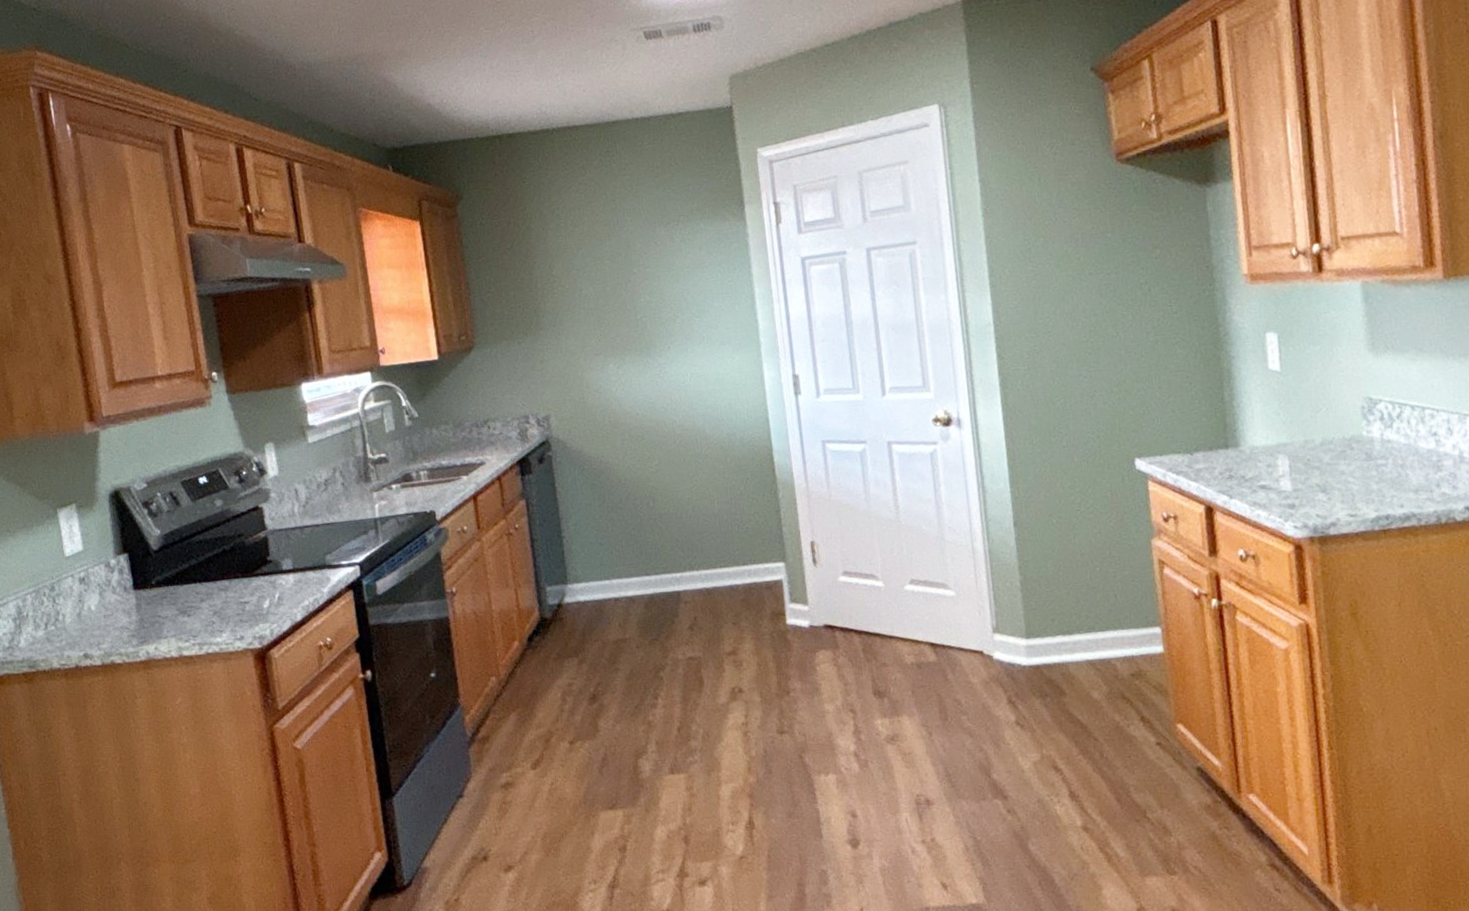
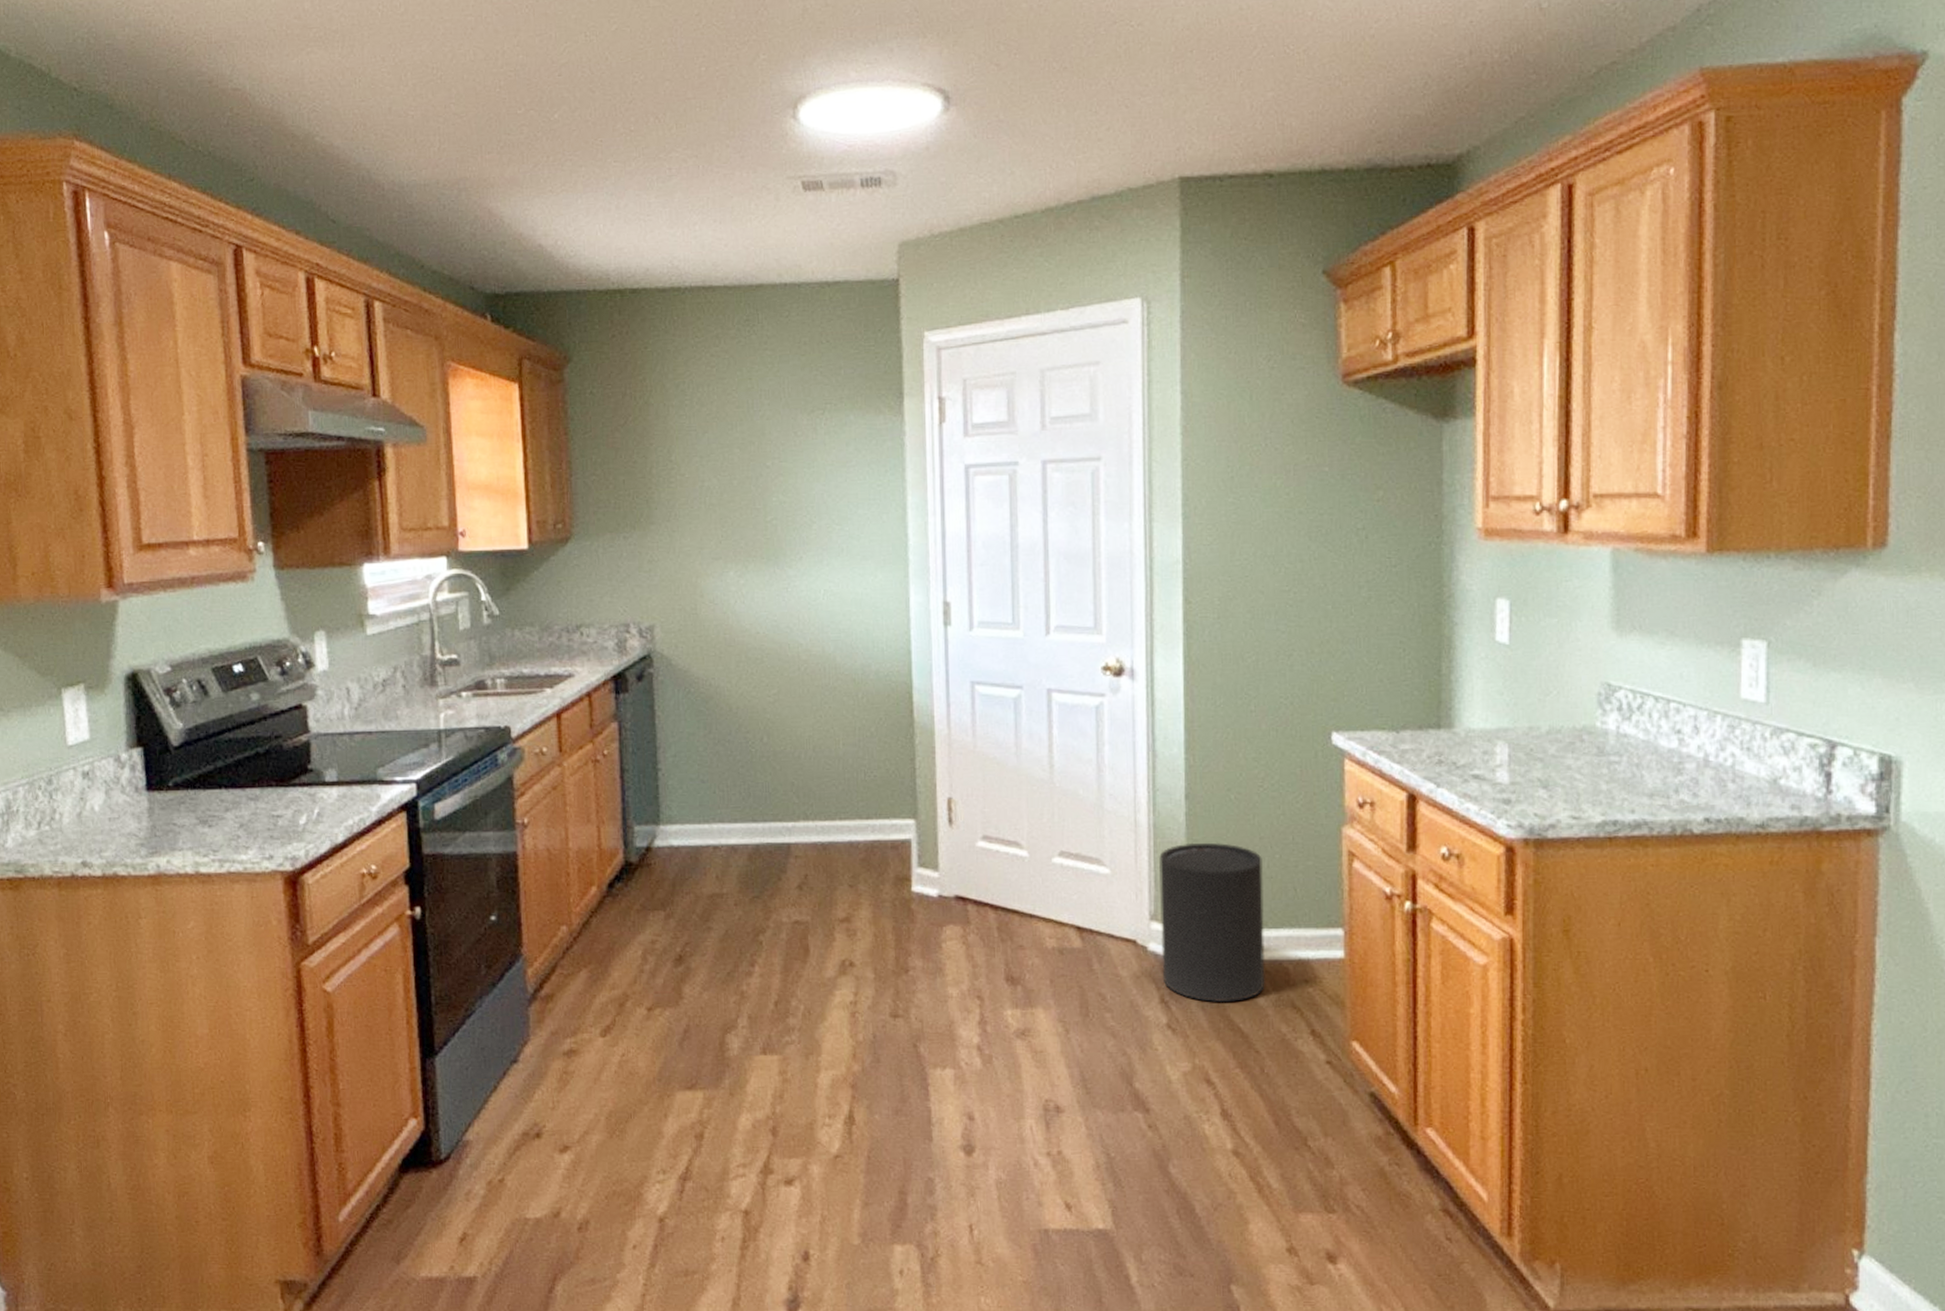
trash can: none [996,561,1097,700] -> present [1159,842,1265,1003]

